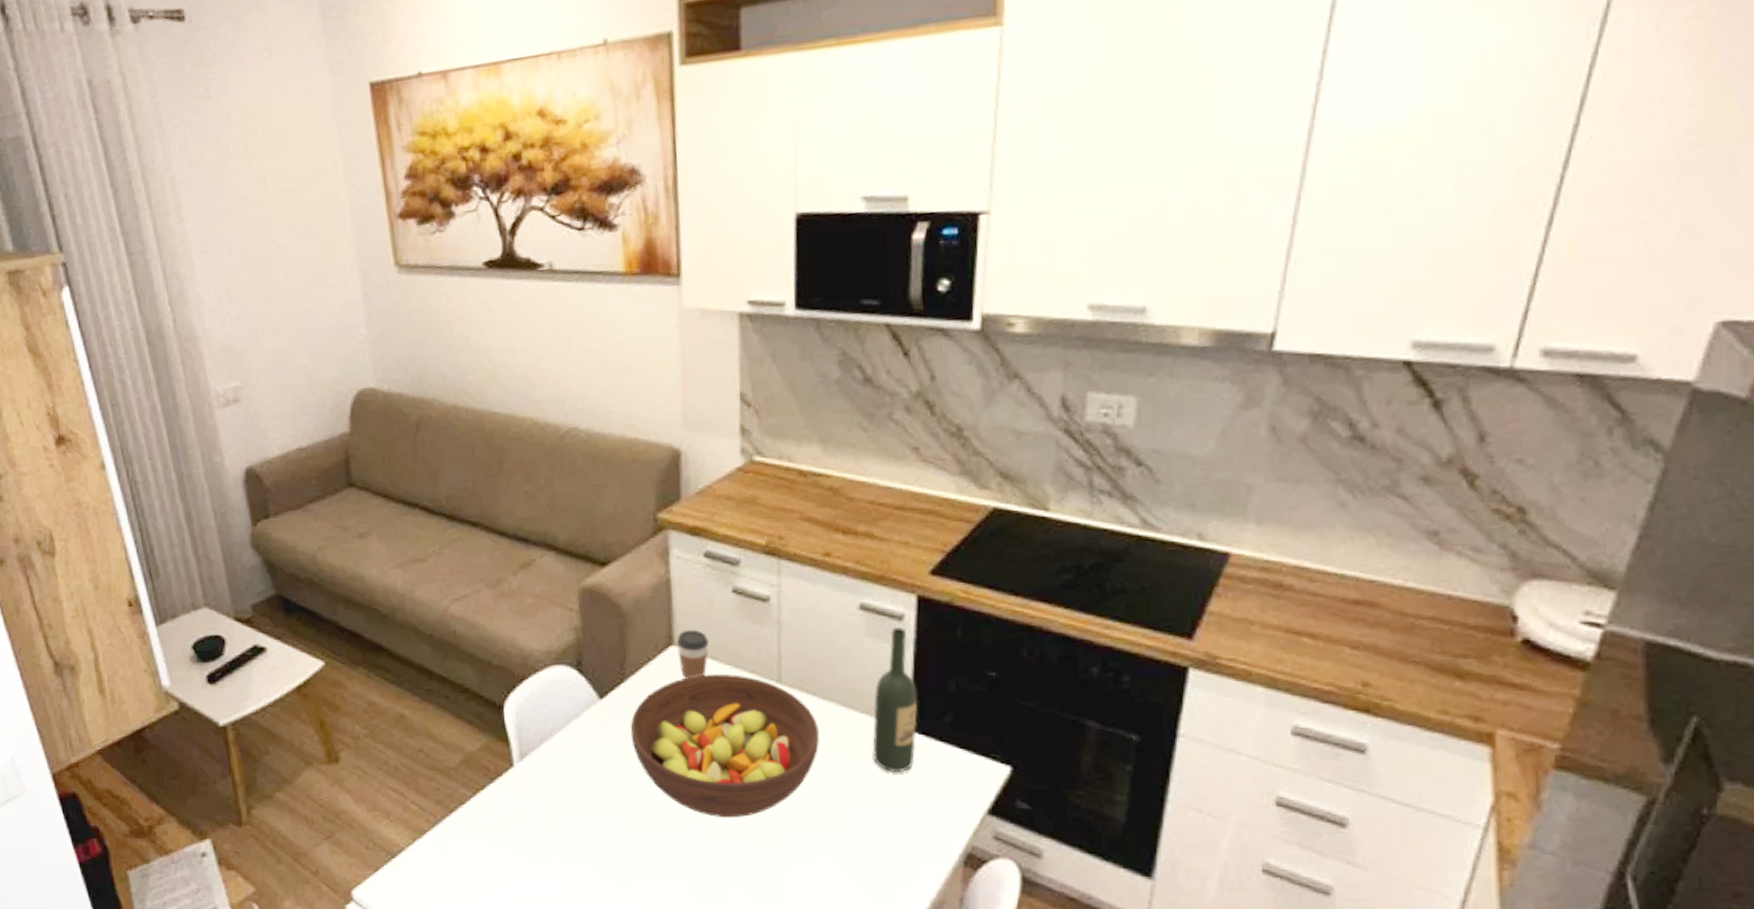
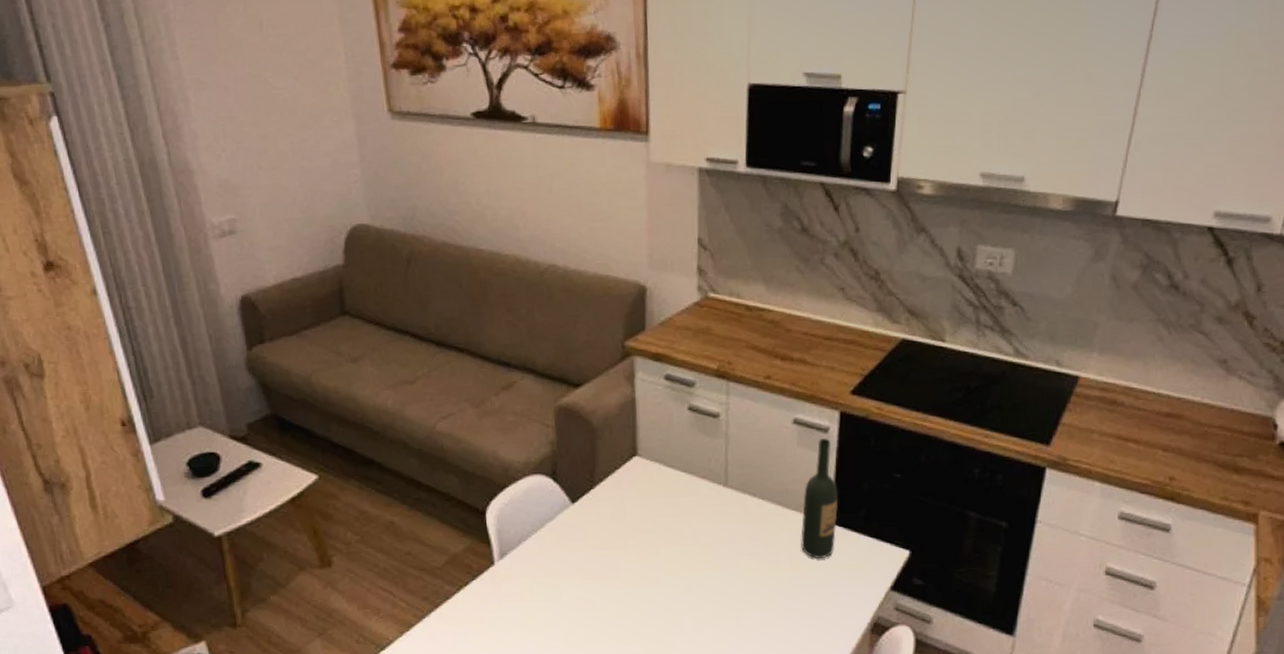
fruit bowl: present [630,673,819,818] -> none [598,479,758,602]
coffee cup: present [677,629,710,679] -> none [640,442,668,484]

